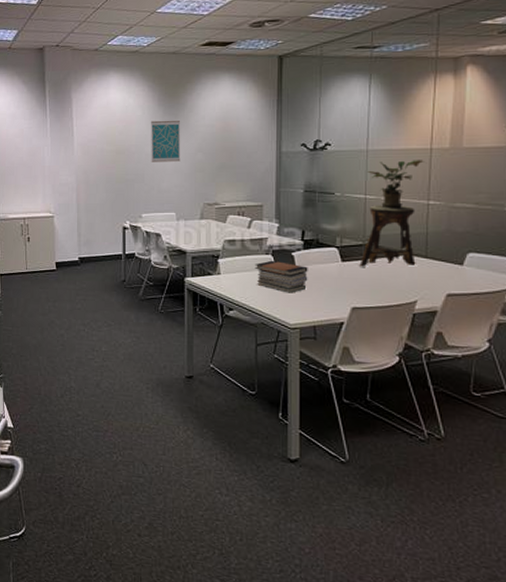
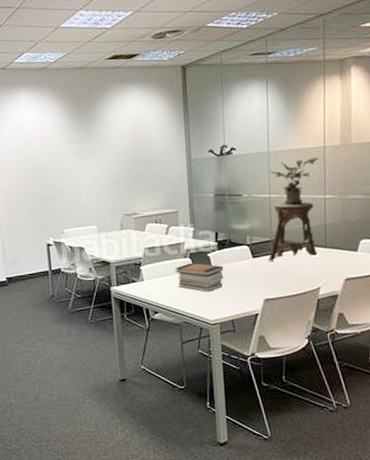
wall art: present [151,120,181,162] -> none [65,135,97,178]

